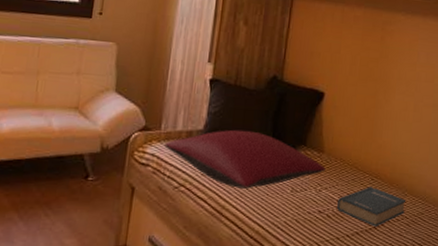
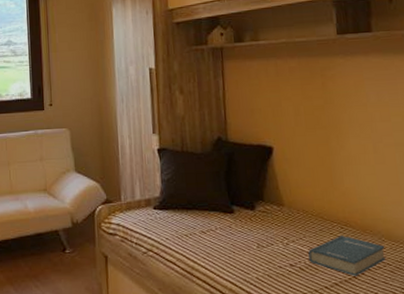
pillow: present [163,129,326,189] -> none [126,192,289,249]

